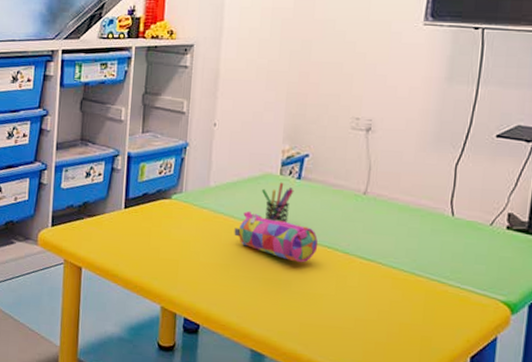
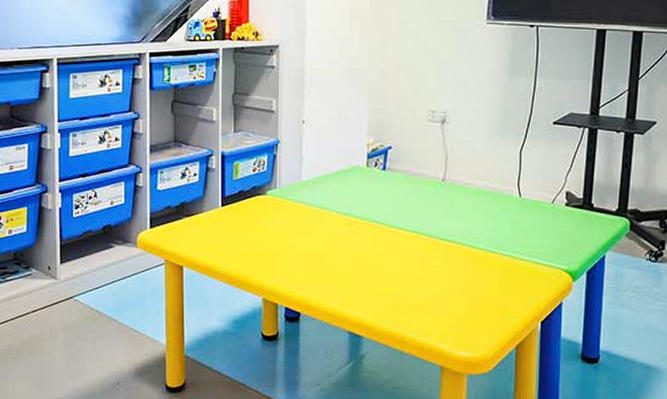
pencil case: present [234,211,319,263] -> none [327,202,405,248]
pen holder: present [261,182,294,223] -> none [350,173,380,211]

